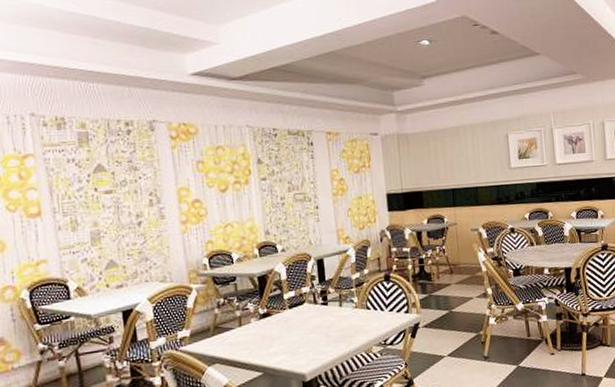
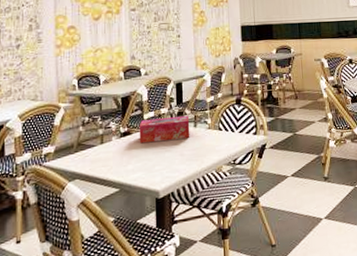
tissue box: none [279,294,336,325] -> present [139,115,190,144]

